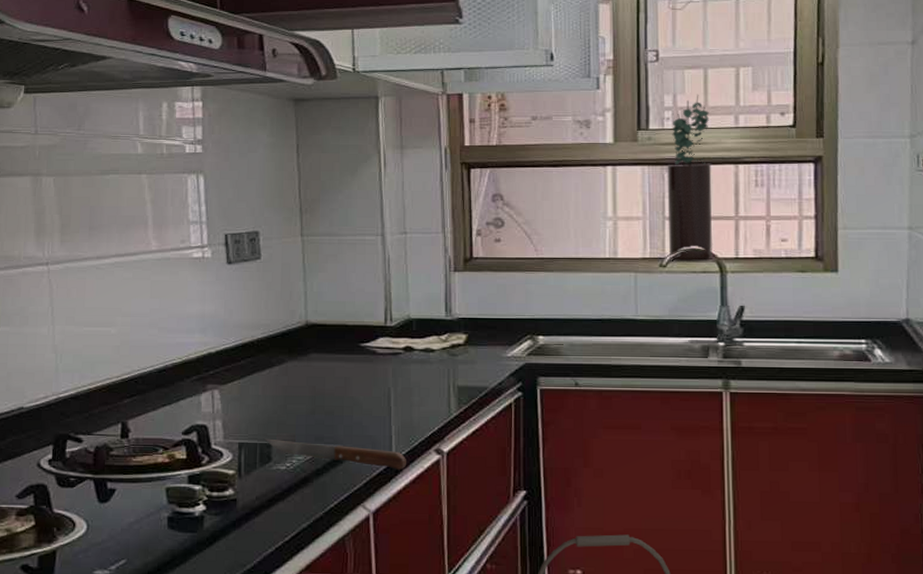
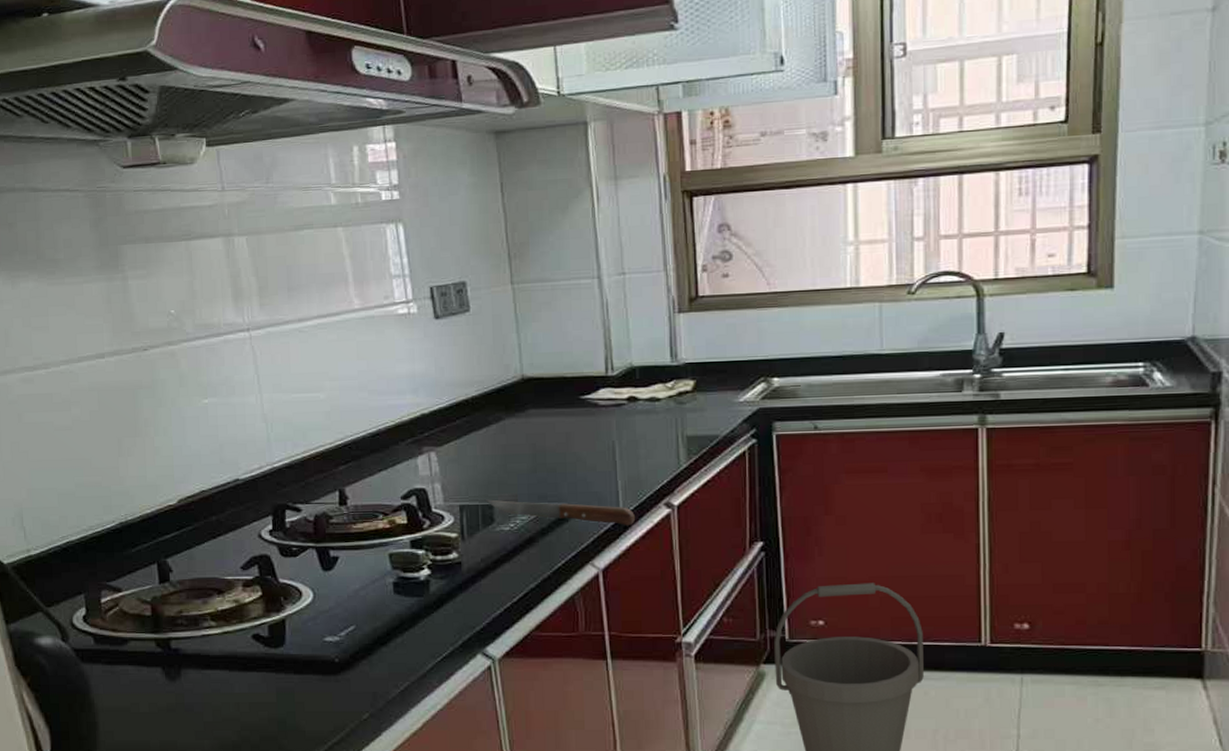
vase: present [667,94,712,263] -> none [916,91,968,288]

